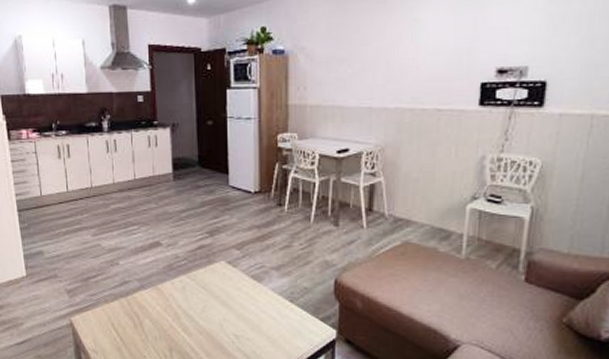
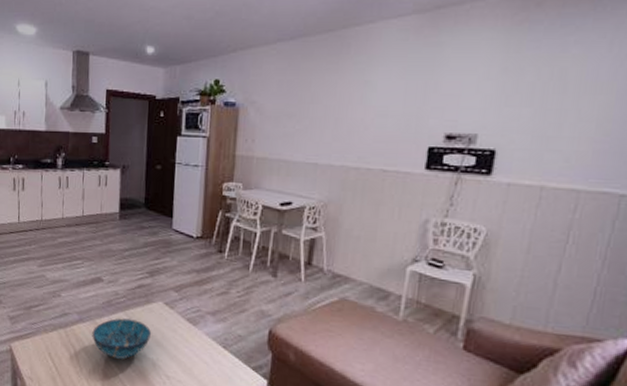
decorative bowl: none [155,281,217,323] -> present [92,318,152,360]

